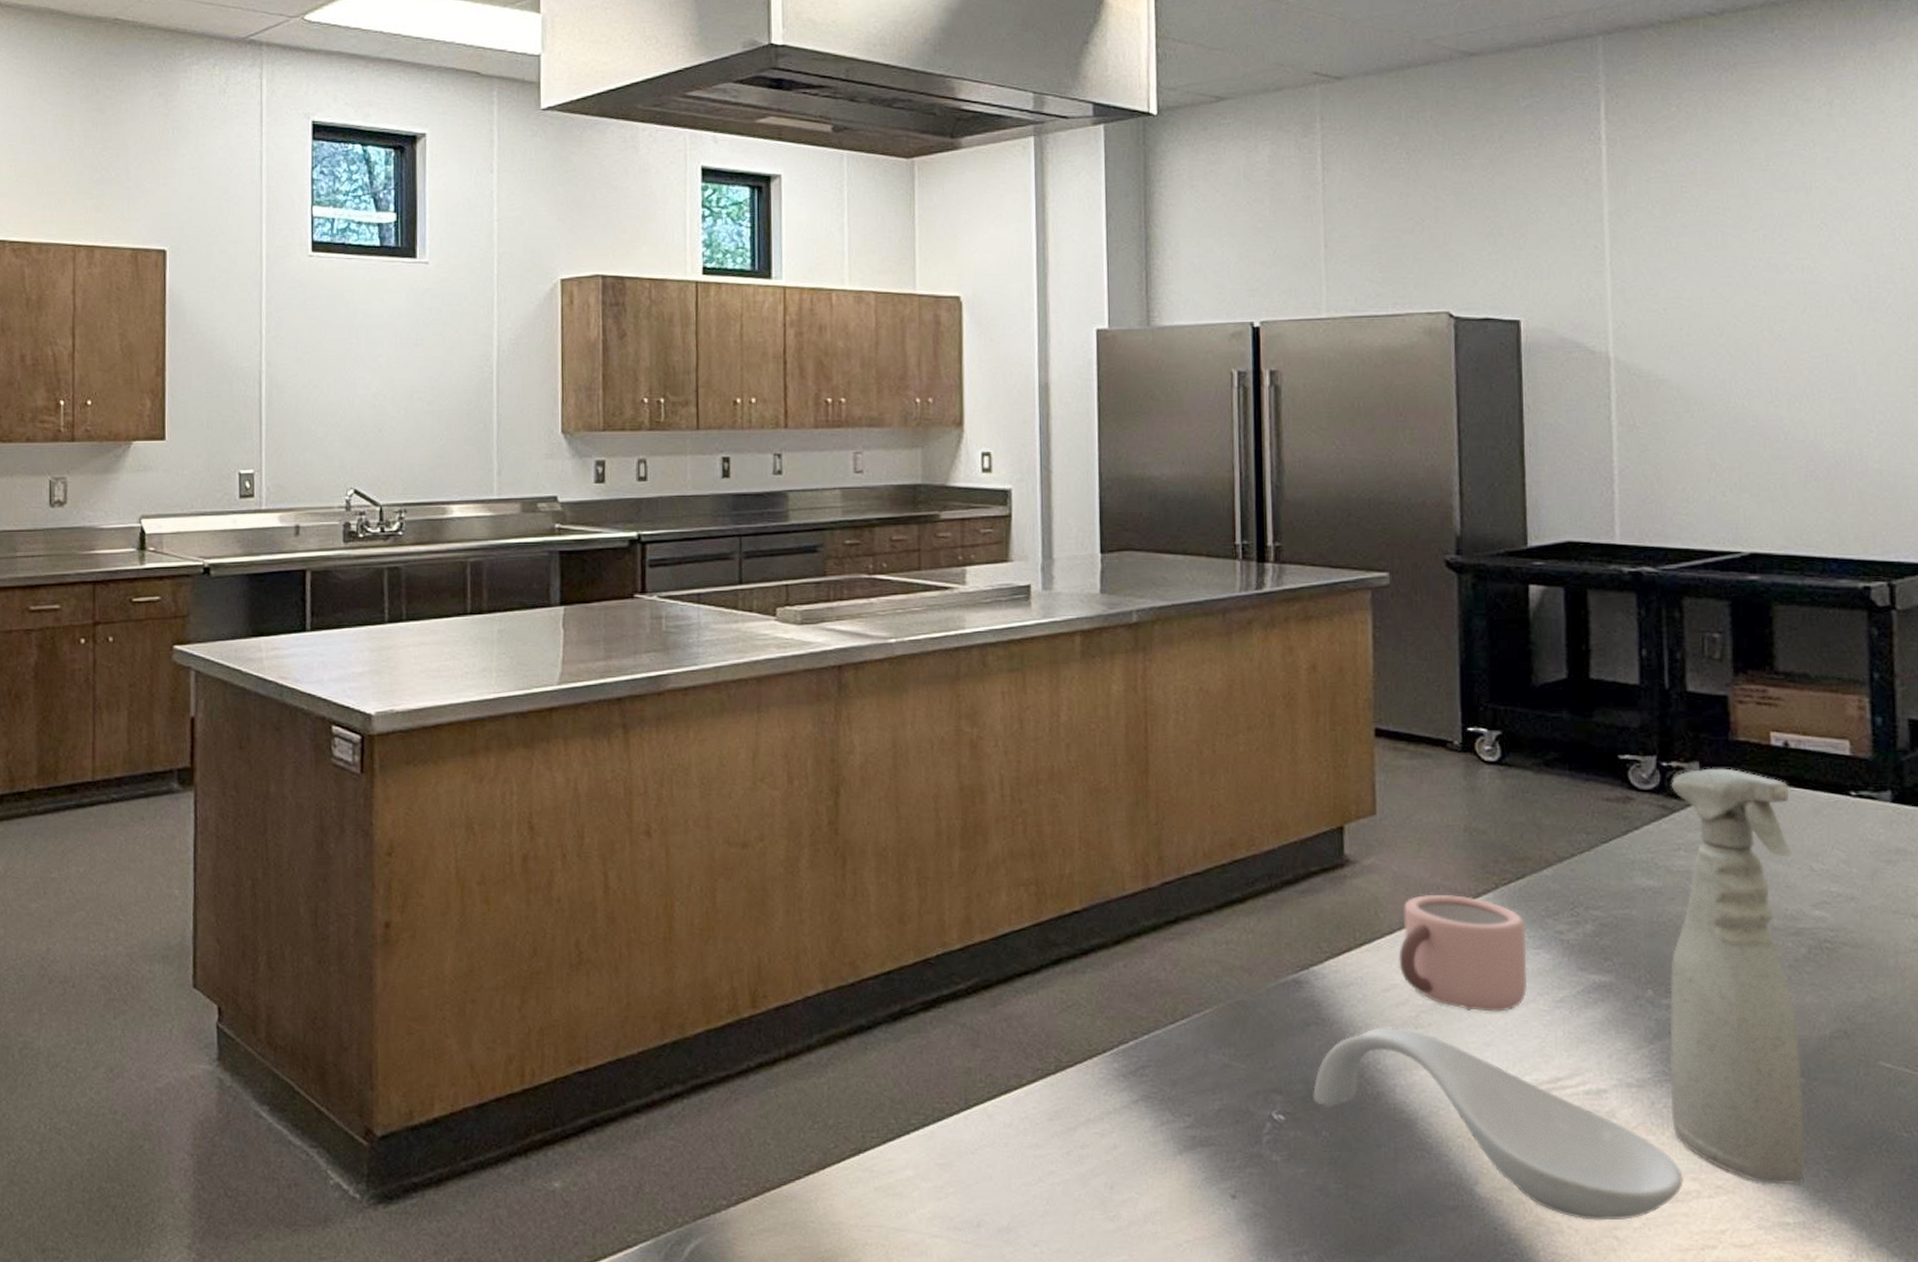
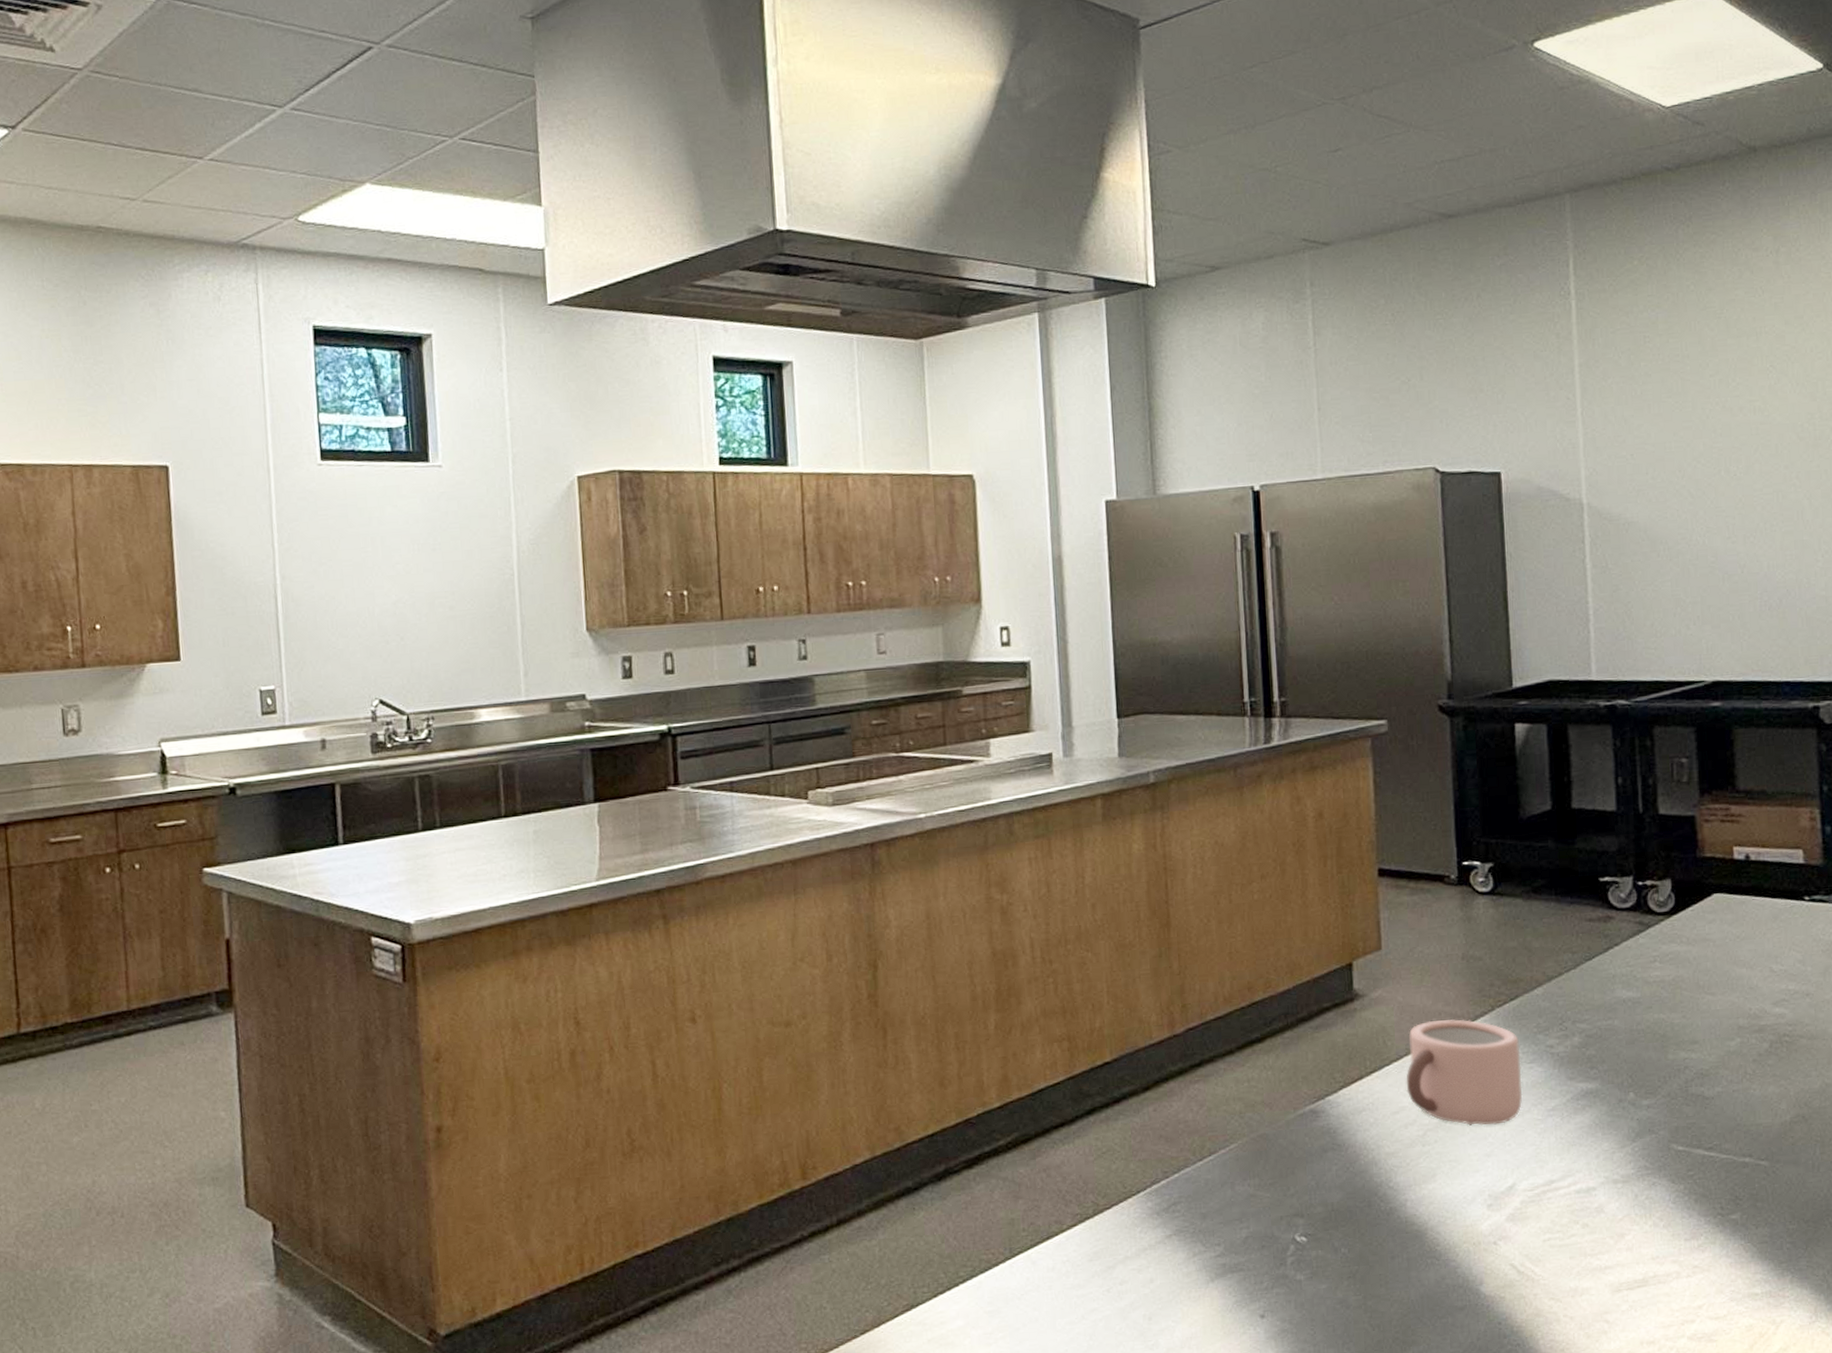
spoon rest: present [1313,1027,1683,1221] -> none [1332,1146,1665,1308]
spray bottle: present [1669,768,1805,1185] -> none [1646,883,1770,1260]

